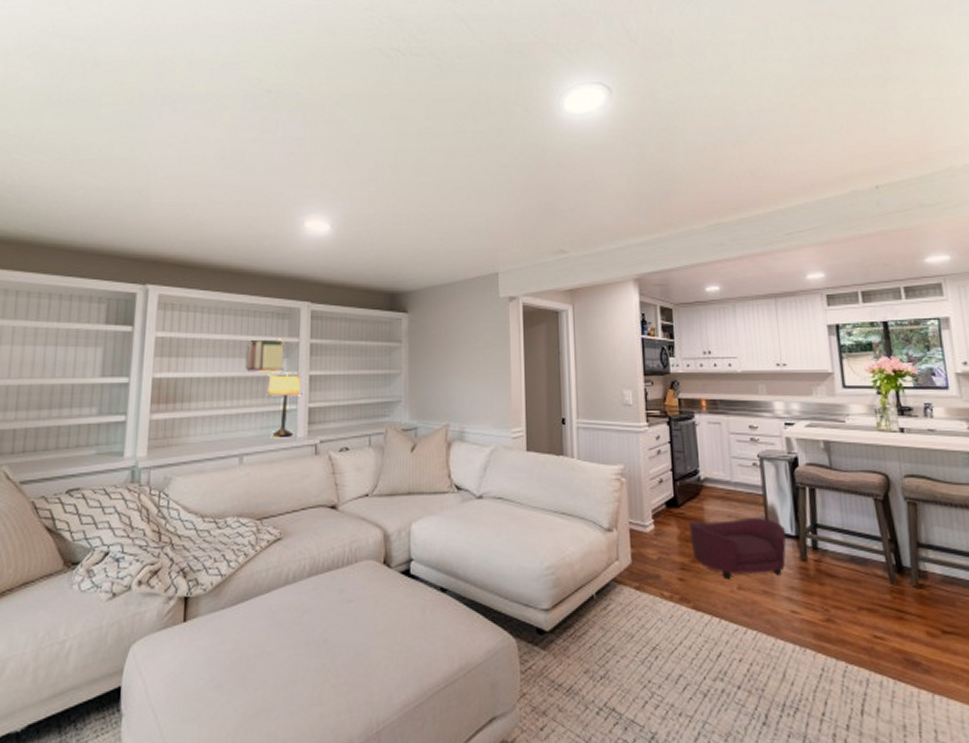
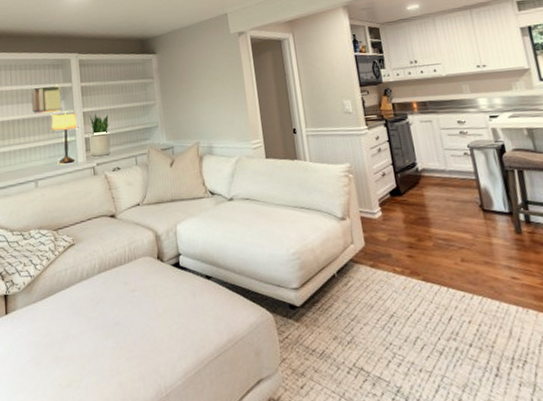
planter: none [313,379,342,432] -> present [88,114,111,157]
dog bed: present [689,518,787,579] -> none [412,199,502,254]

